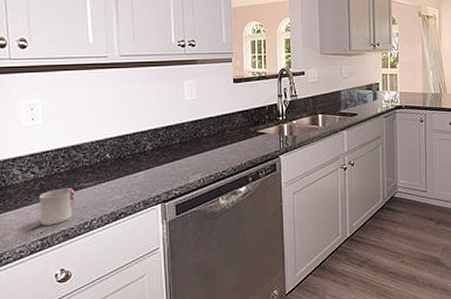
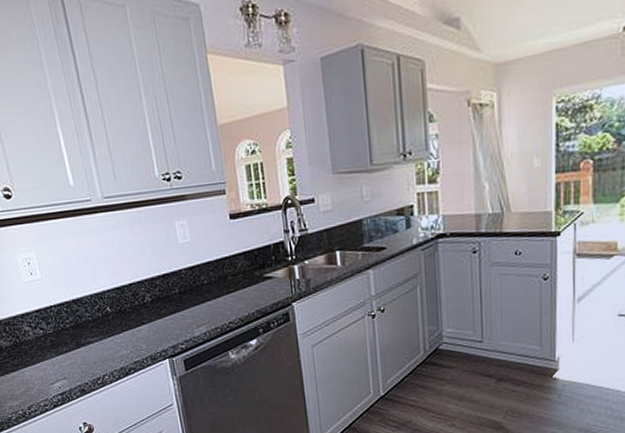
cup: present [39,187,75,226] -> none [51,343,84,381]

